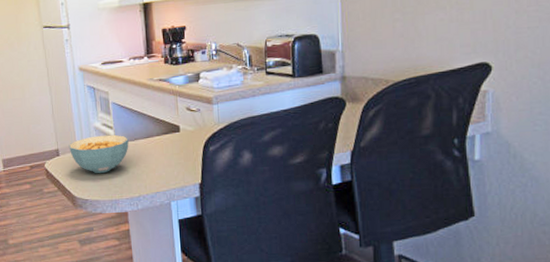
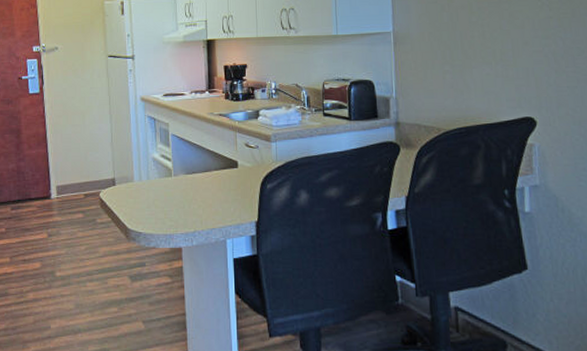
cereal bowl: present [68,134,129,174] -> none [125,166,186,206]

